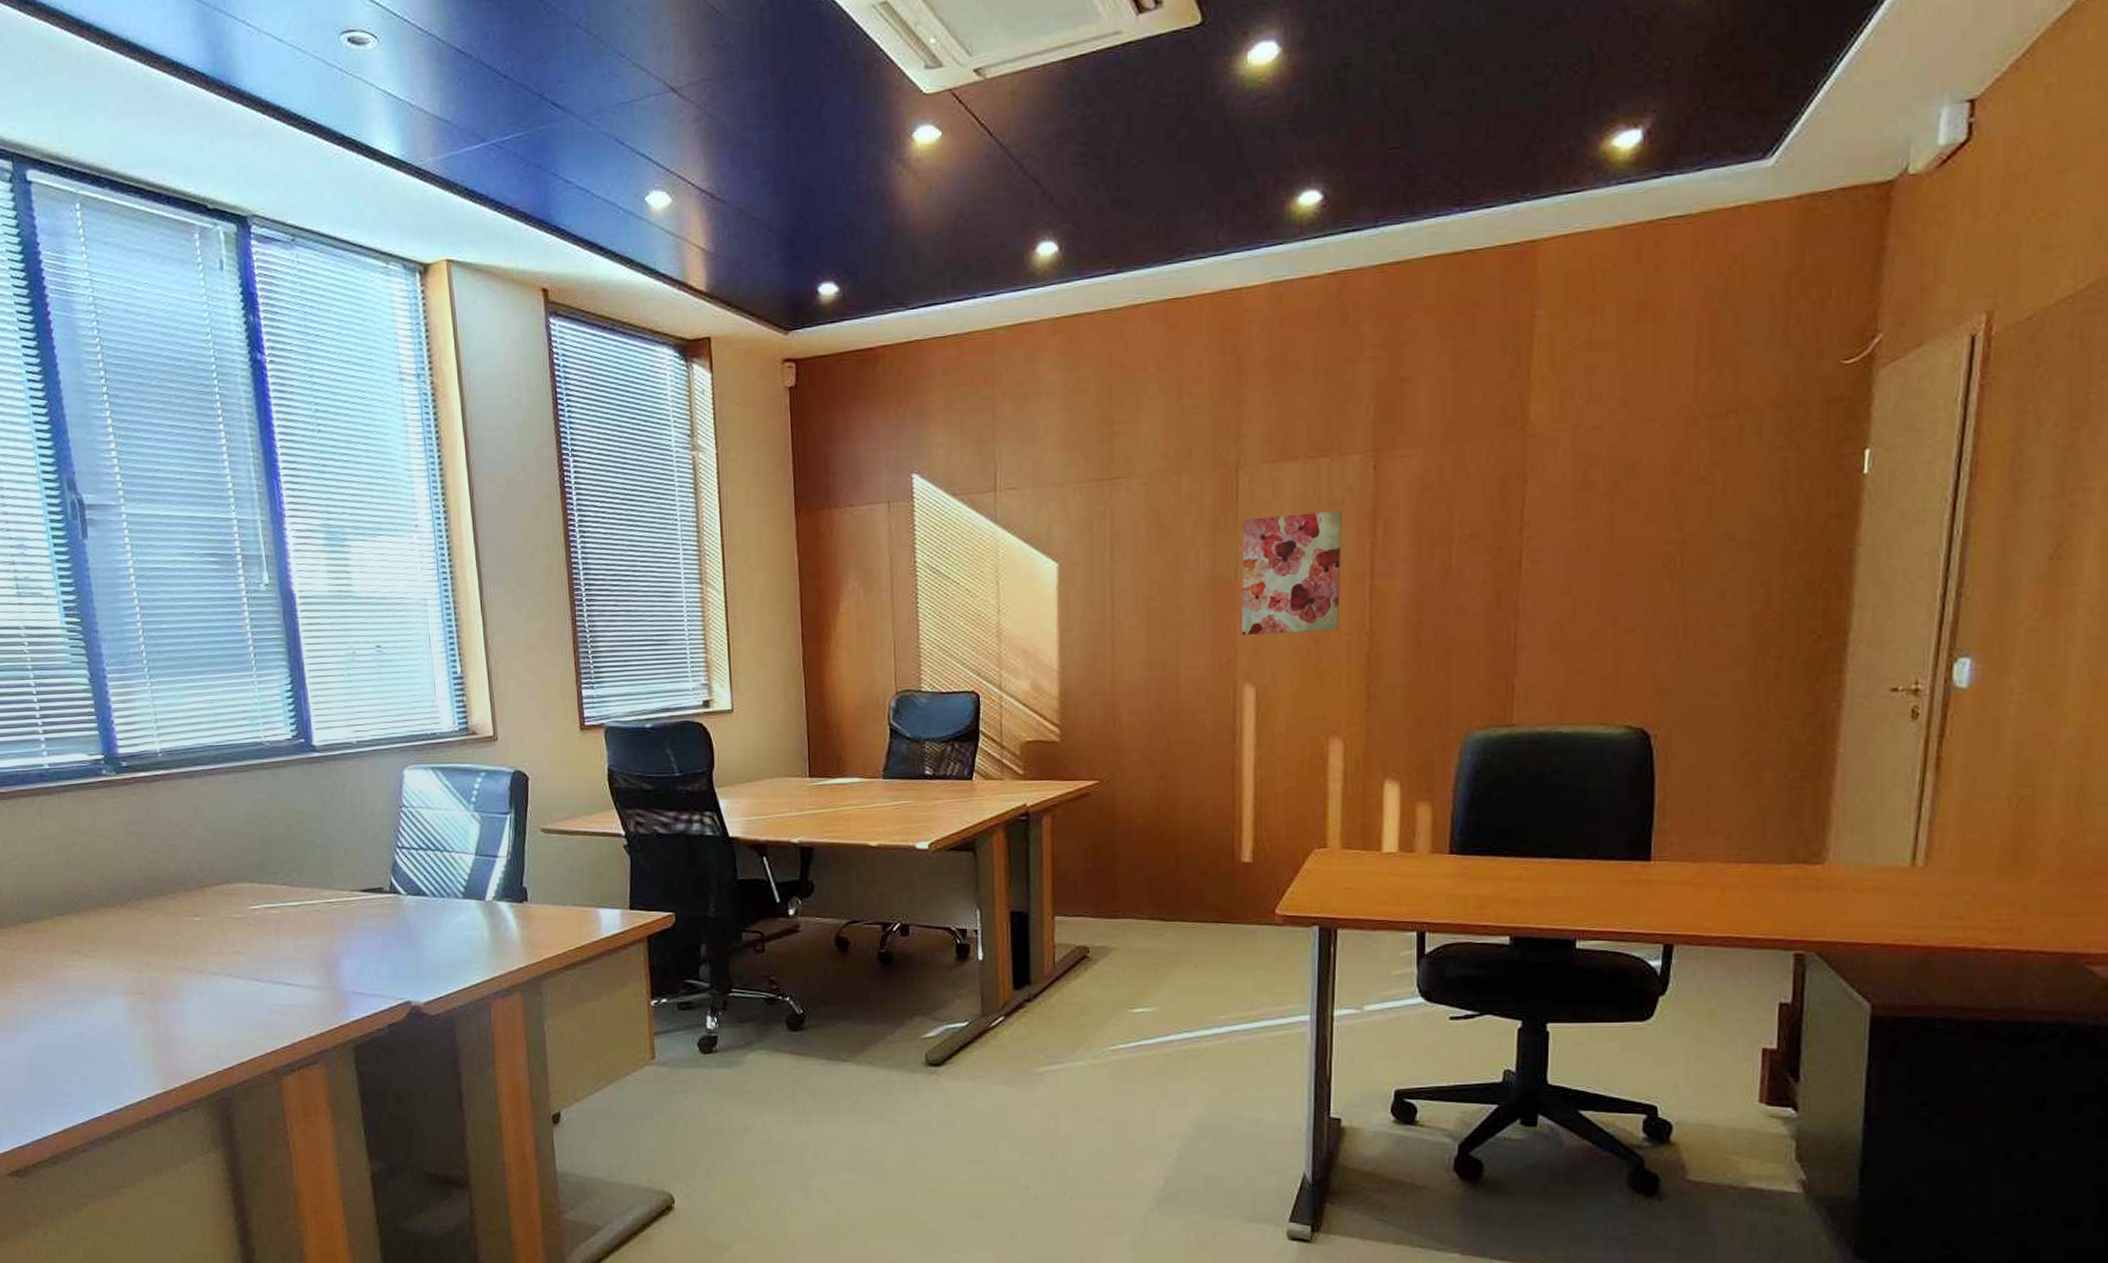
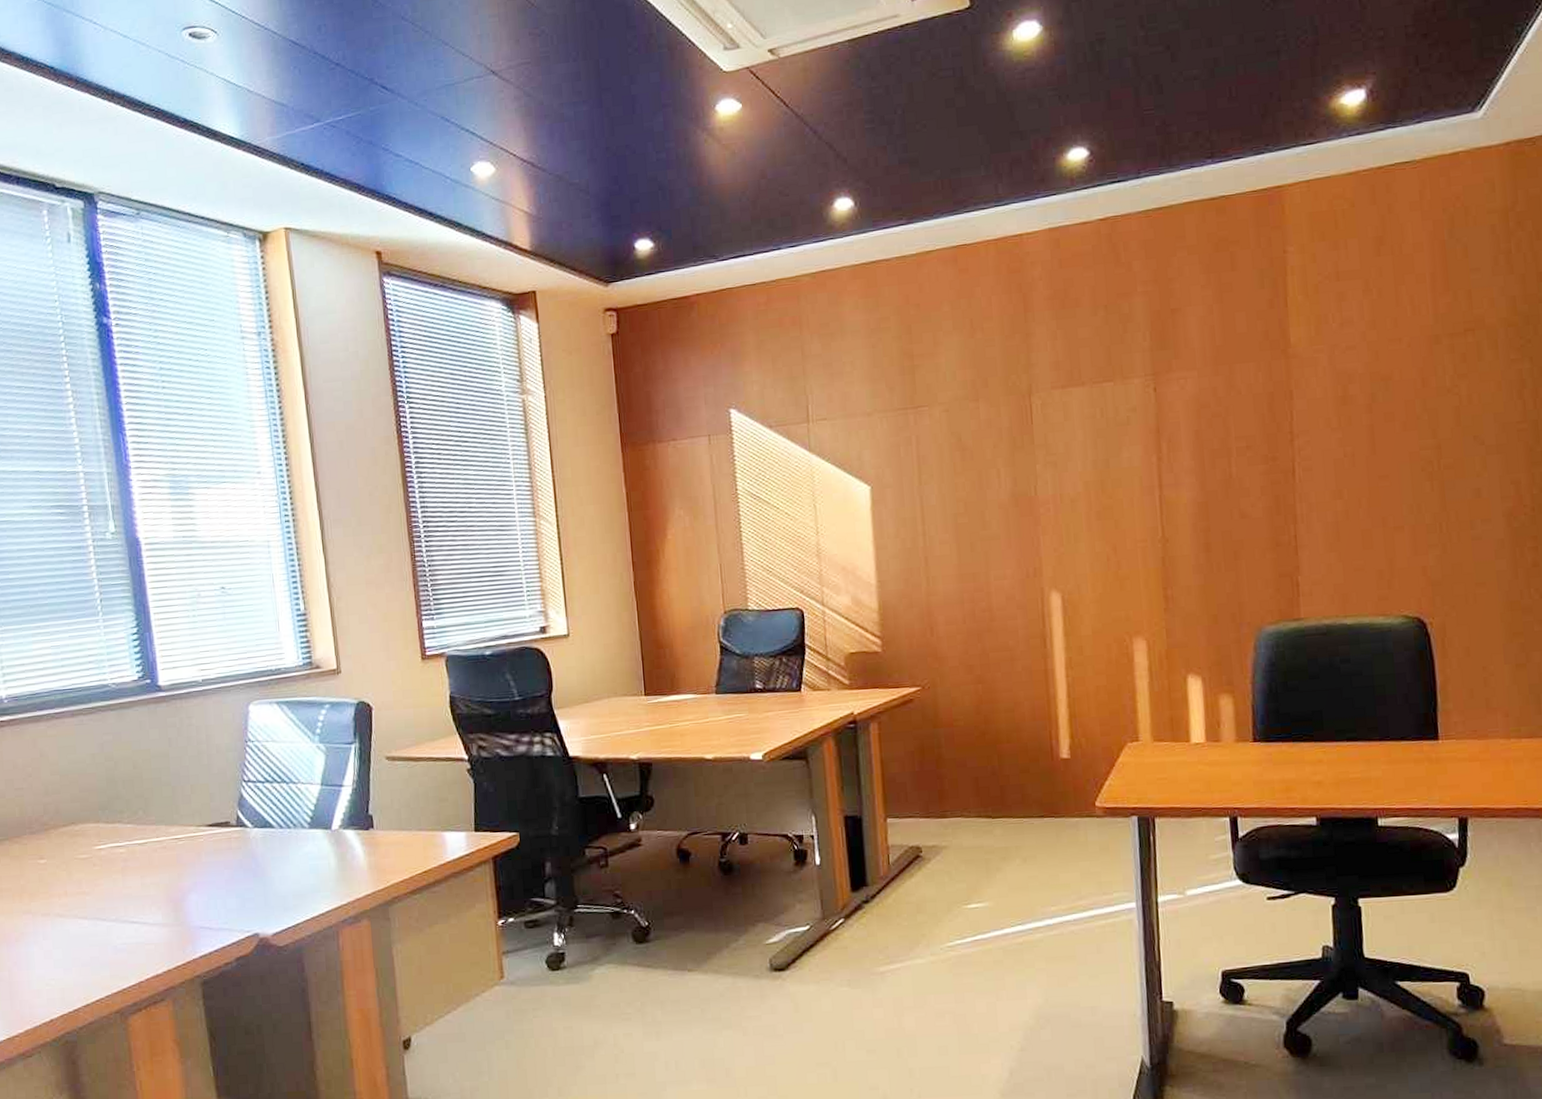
wall art: present [1241,510,1342,635] -> none [1038,428,1134,546]

